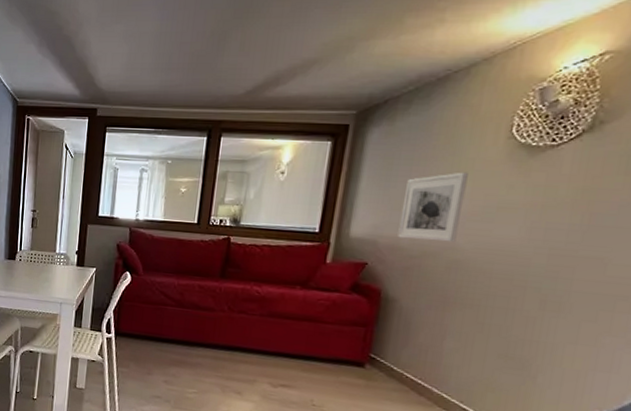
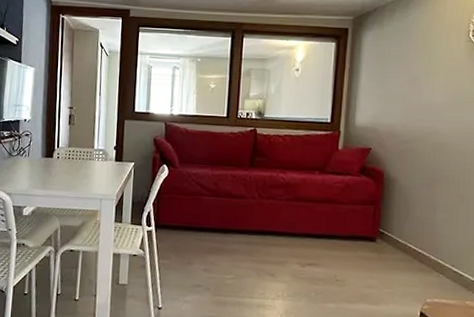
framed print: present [397,172,468,243] -> none [393,69,441,128]

